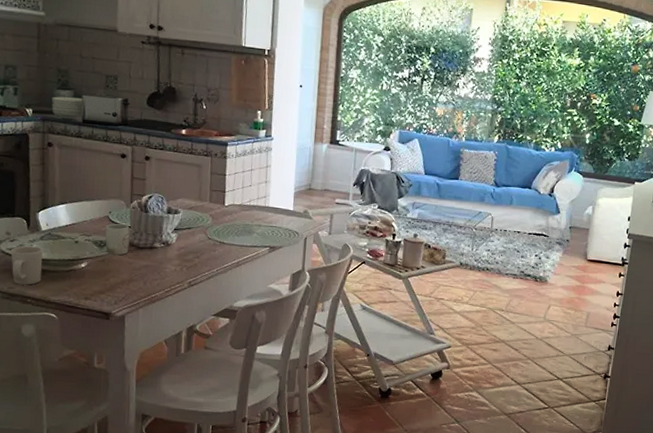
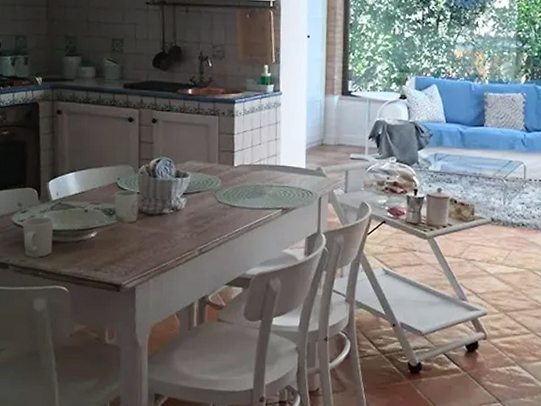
bowl: present [51,96,83,121] -> none [60,62,90,87]
toaster: present [81,93,131,127] -> none [88,58,137,91]

